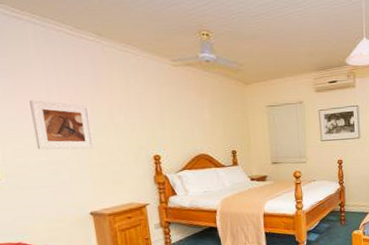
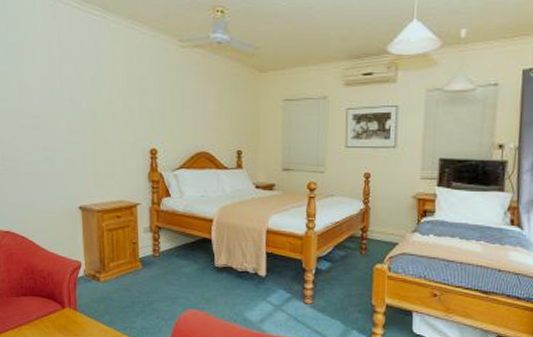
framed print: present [29,100,95,150] -> none [31,79,90,136]

